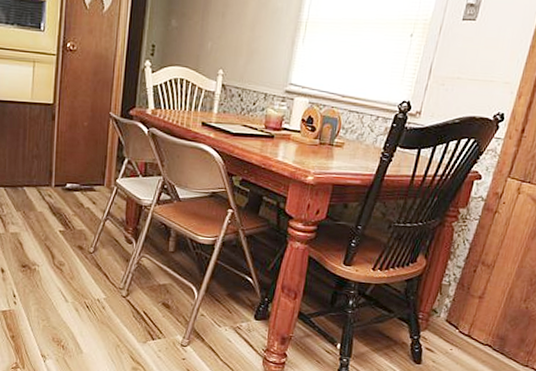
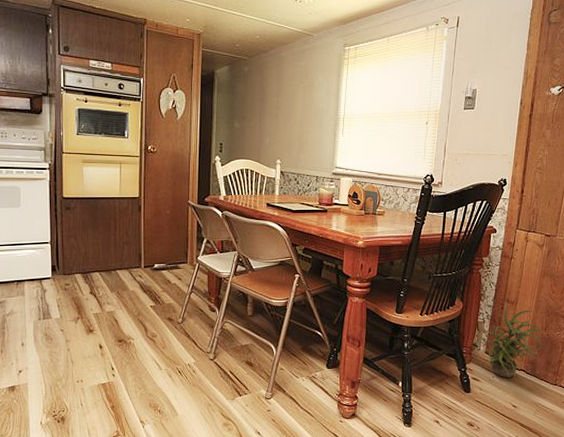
potted plant: none [440,263,521,353] -> present [478,302,543,378]

